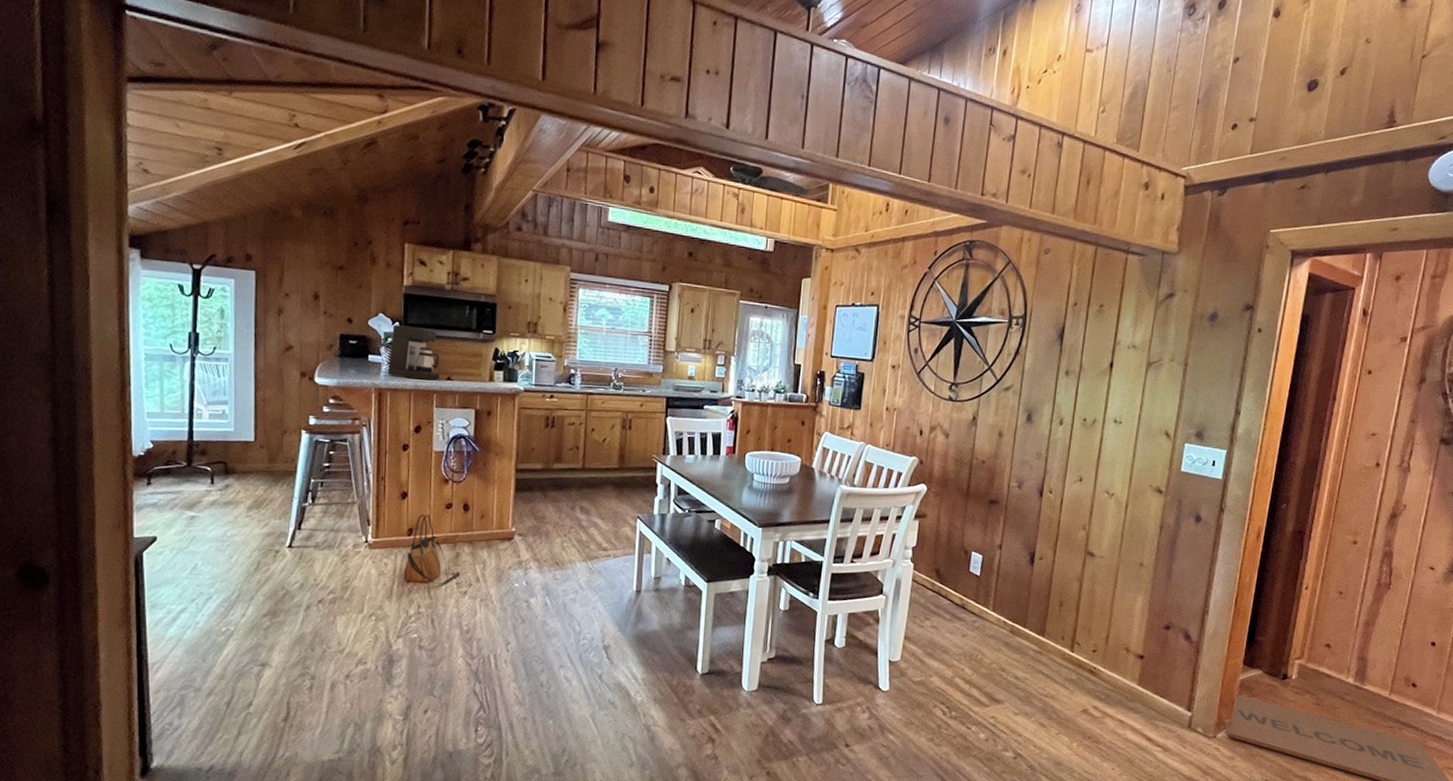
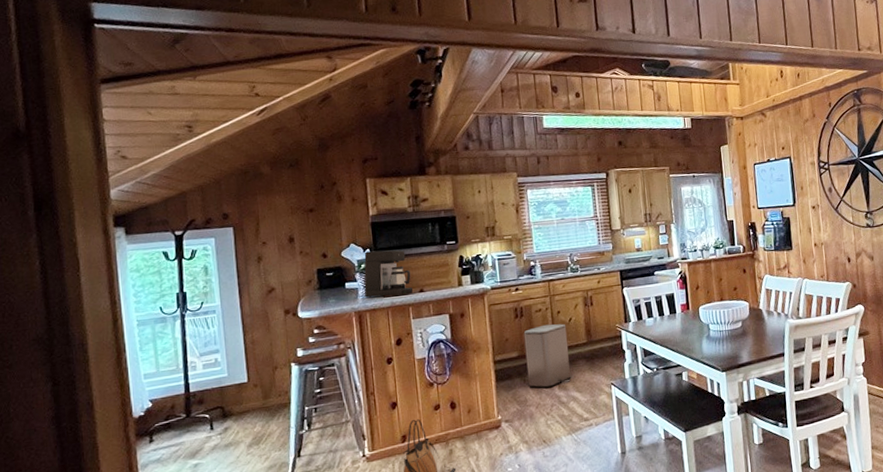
pedal bin: none [549,440,599,510] -> present [523,323,571,390]

